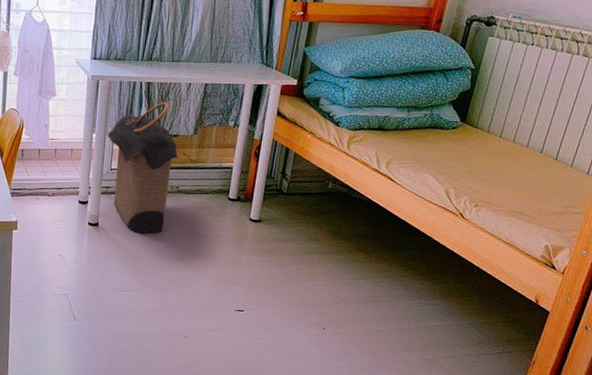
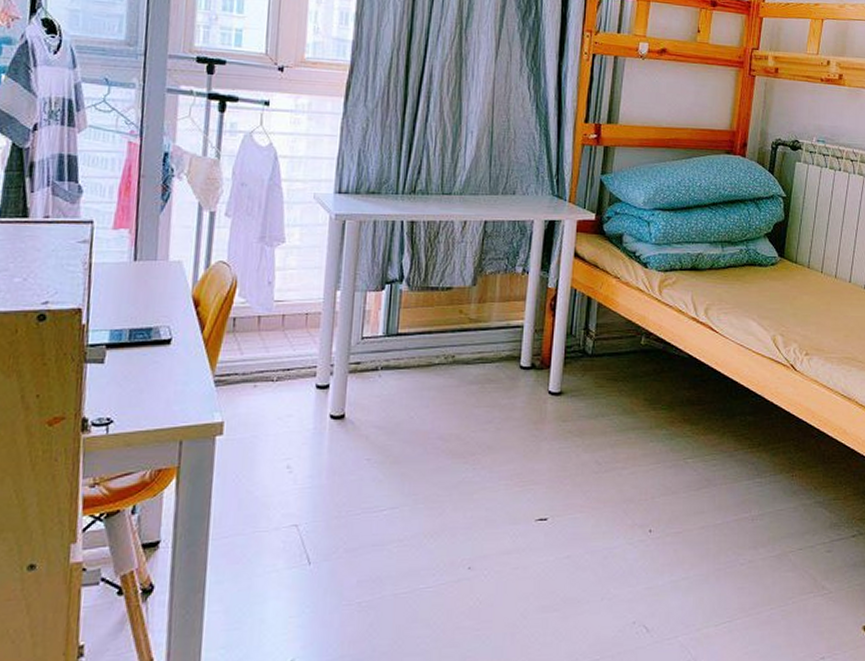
laundry hamper: present [107,102,180,234] -> none [356,245,455,423]

